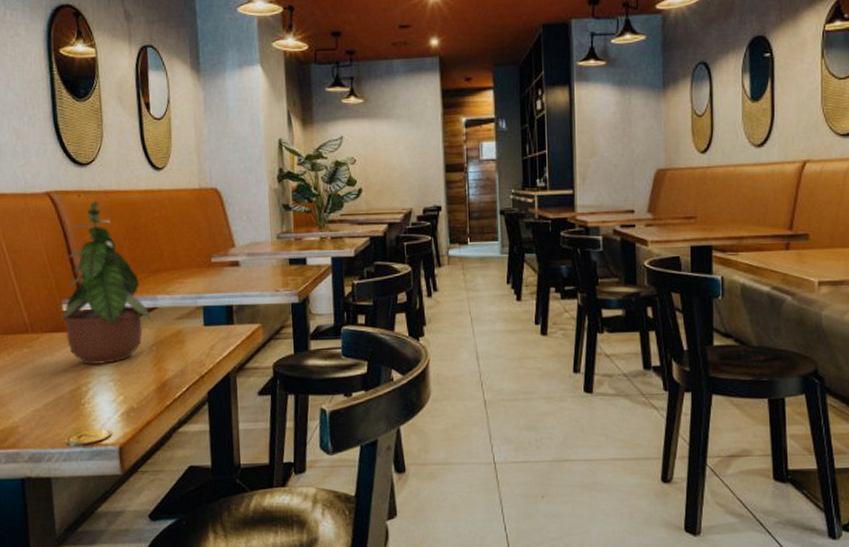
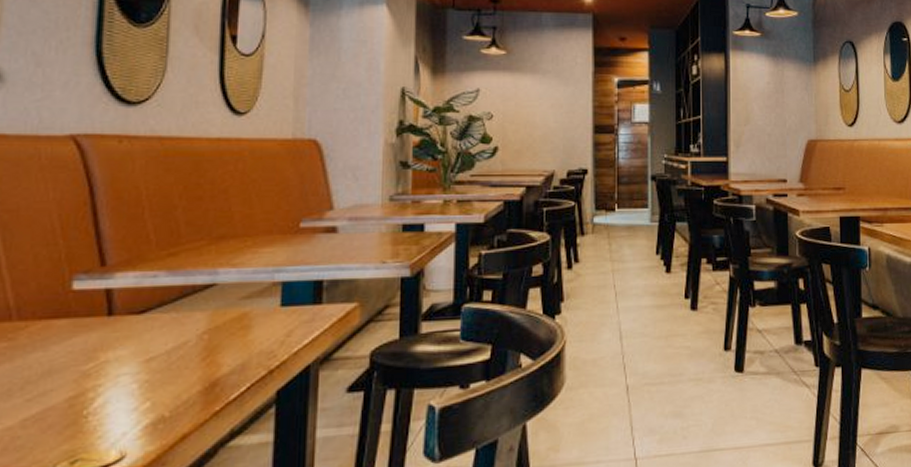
potted plant: present [62,201,153,366] -> none [69,149,209,362]

